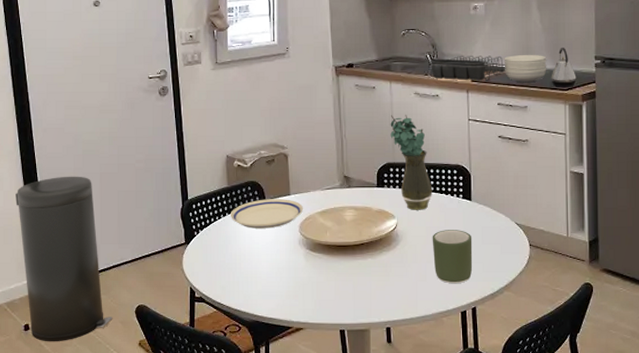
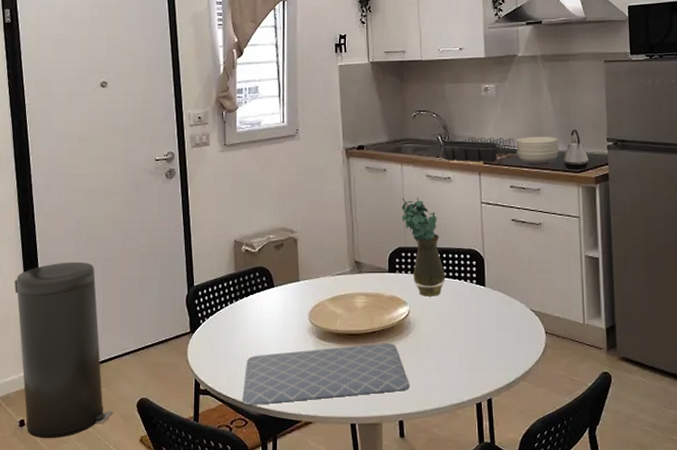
plate: present [230,199,303,229] -> none [237,285,313,316]
placemat: none [235,254,397,312] -> present [241,342,410,405]
mug: present [432,230,473,284] -> none [445,317,488,374]

